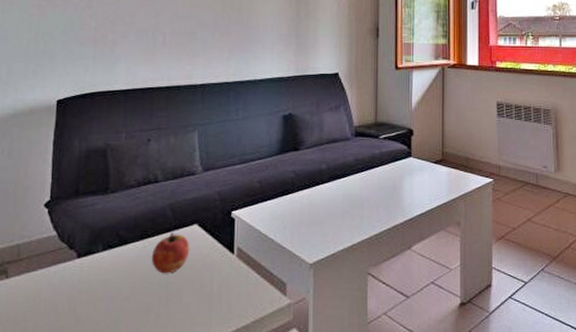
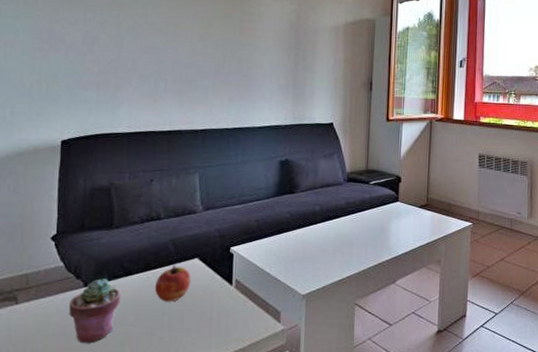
potted succulent: none [61,248,116,322] -> present [69,279,121,344]

